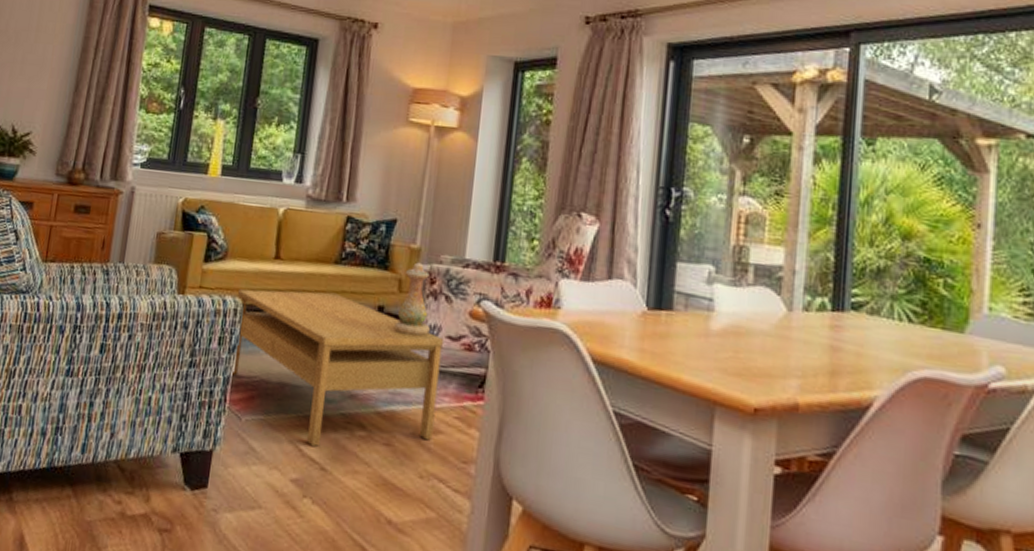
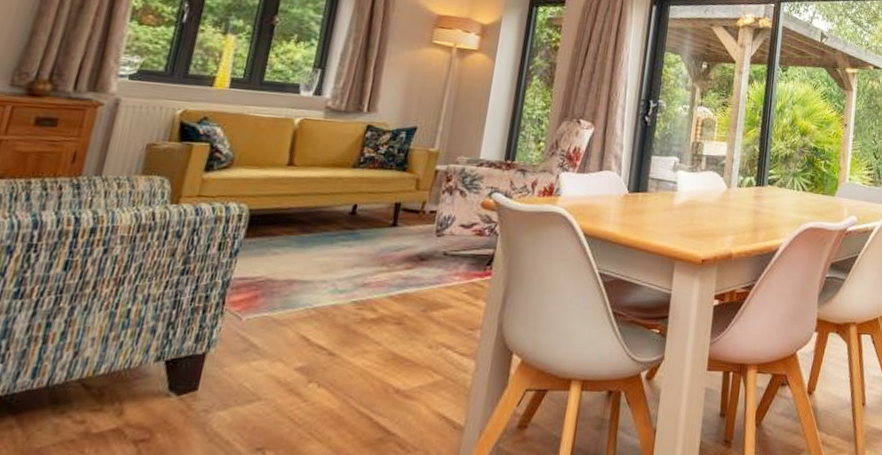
coffee table: present [229,289,443,447] -> none [230,193,456,334]
vase: present [394,262,430,337] -> none [409,163,446,227]

